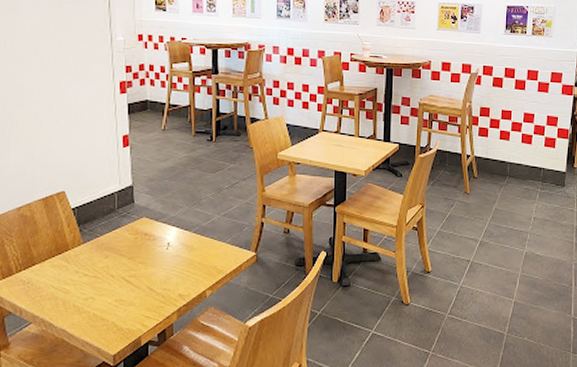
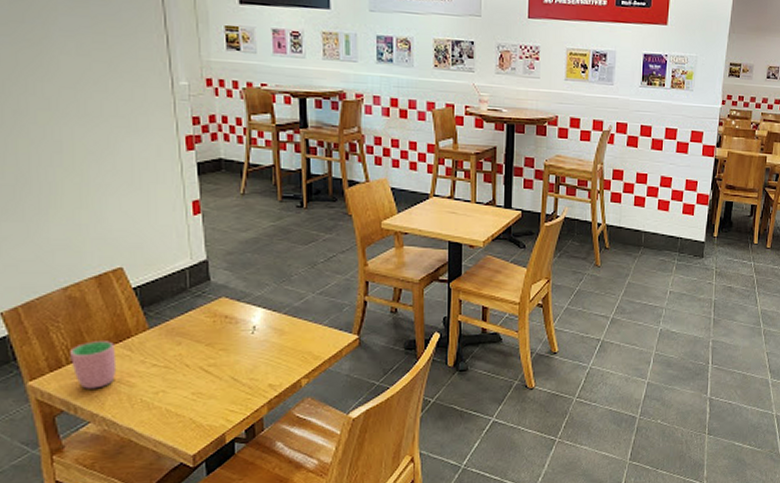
cup: none [19,253,56,294] -> present [70,341,117,389]

